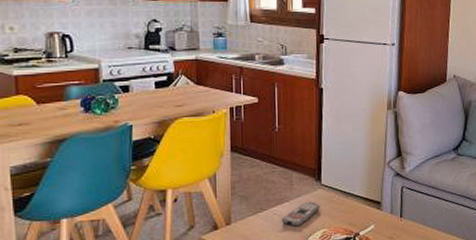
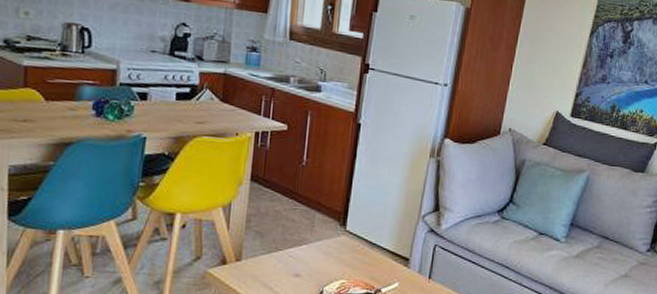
remote control: present [282,202,320,227] -> none [297,248,341,273]

